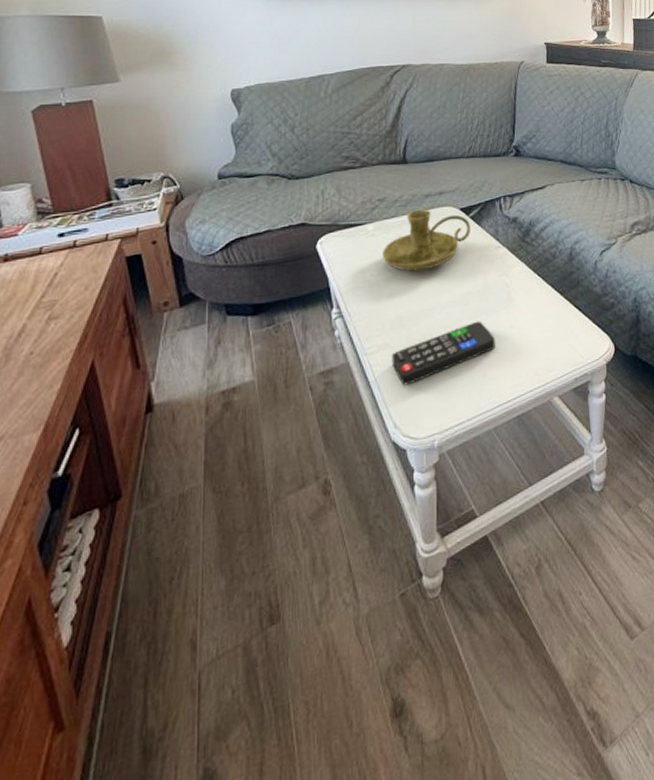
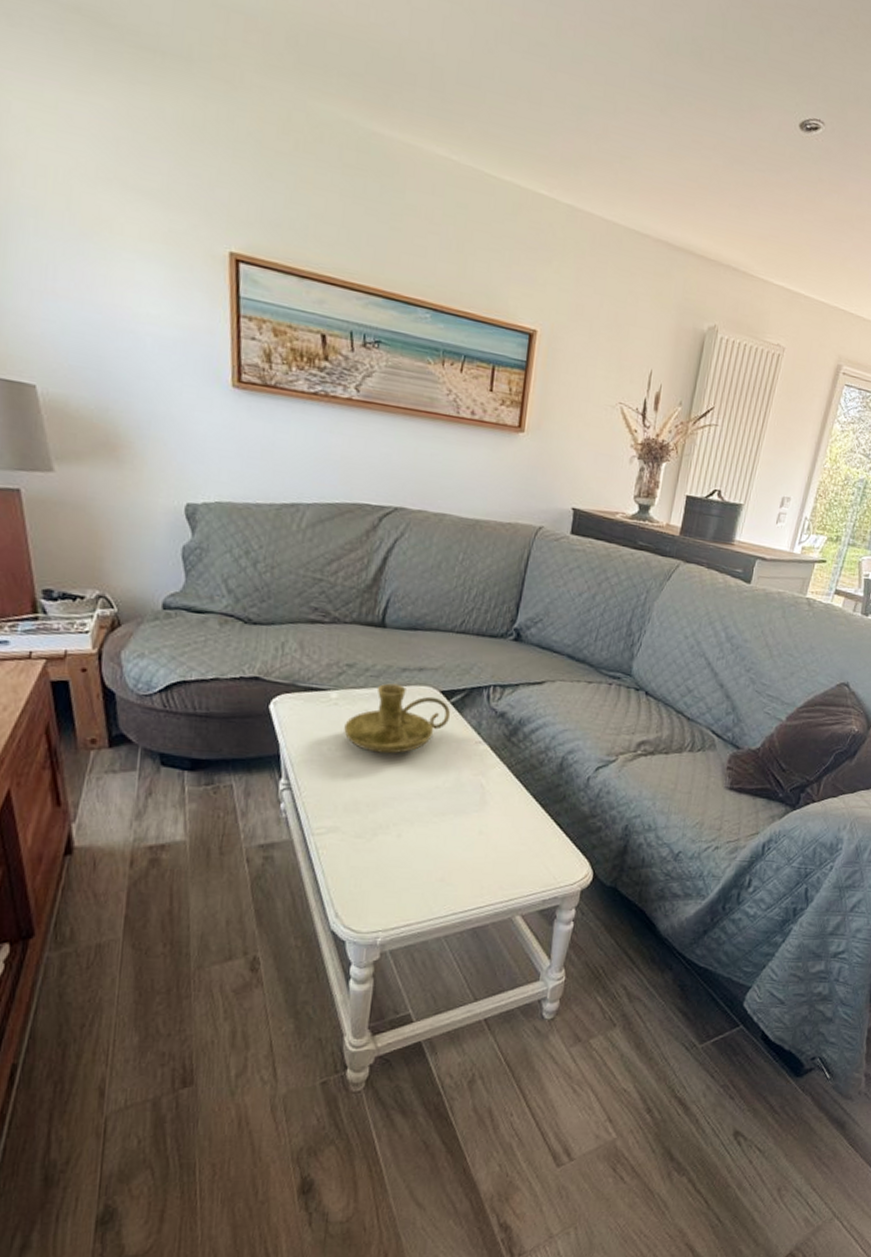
remote control: present [391,320,495,386] -> none [340,820,460,875]

